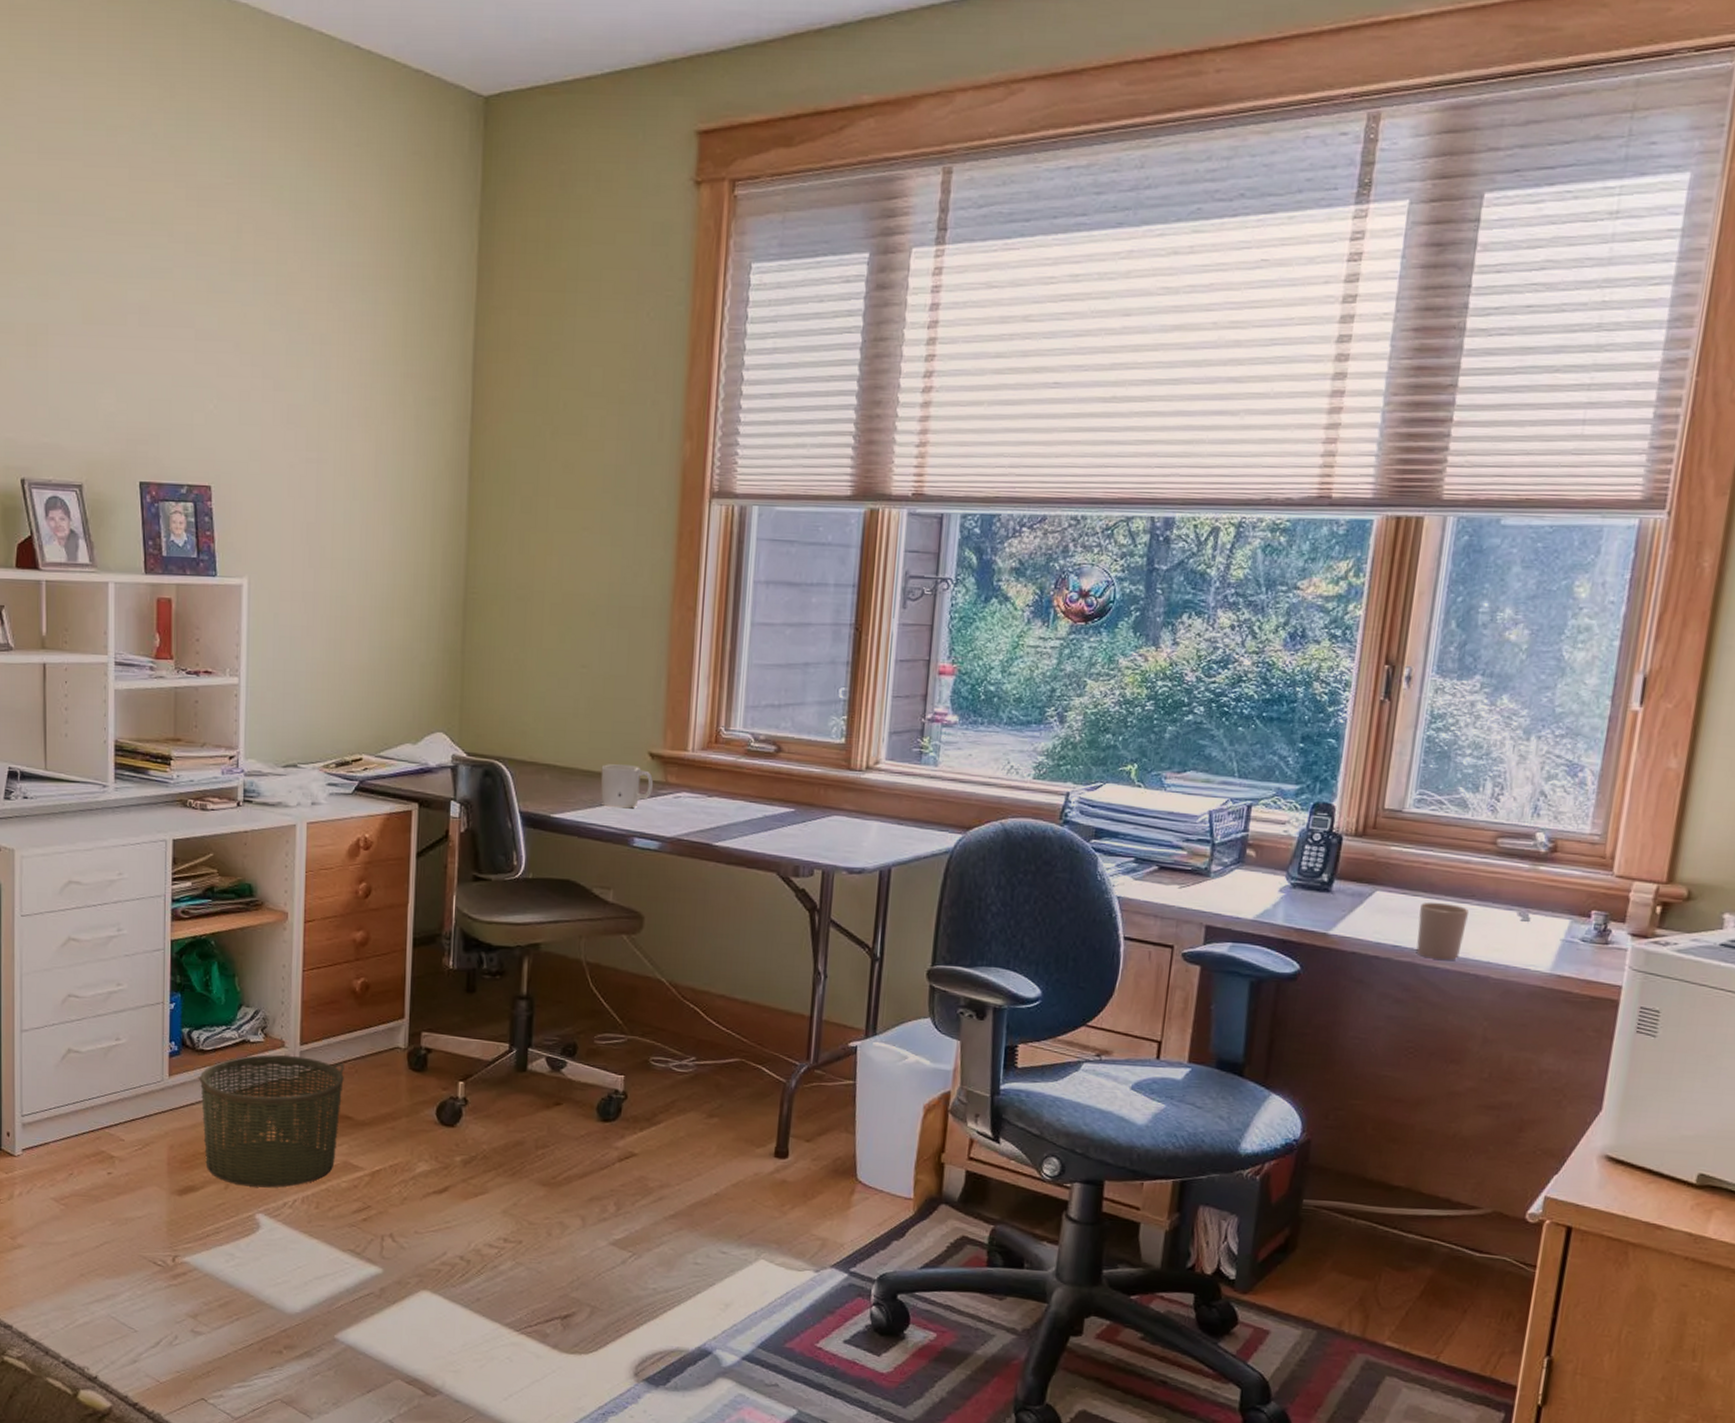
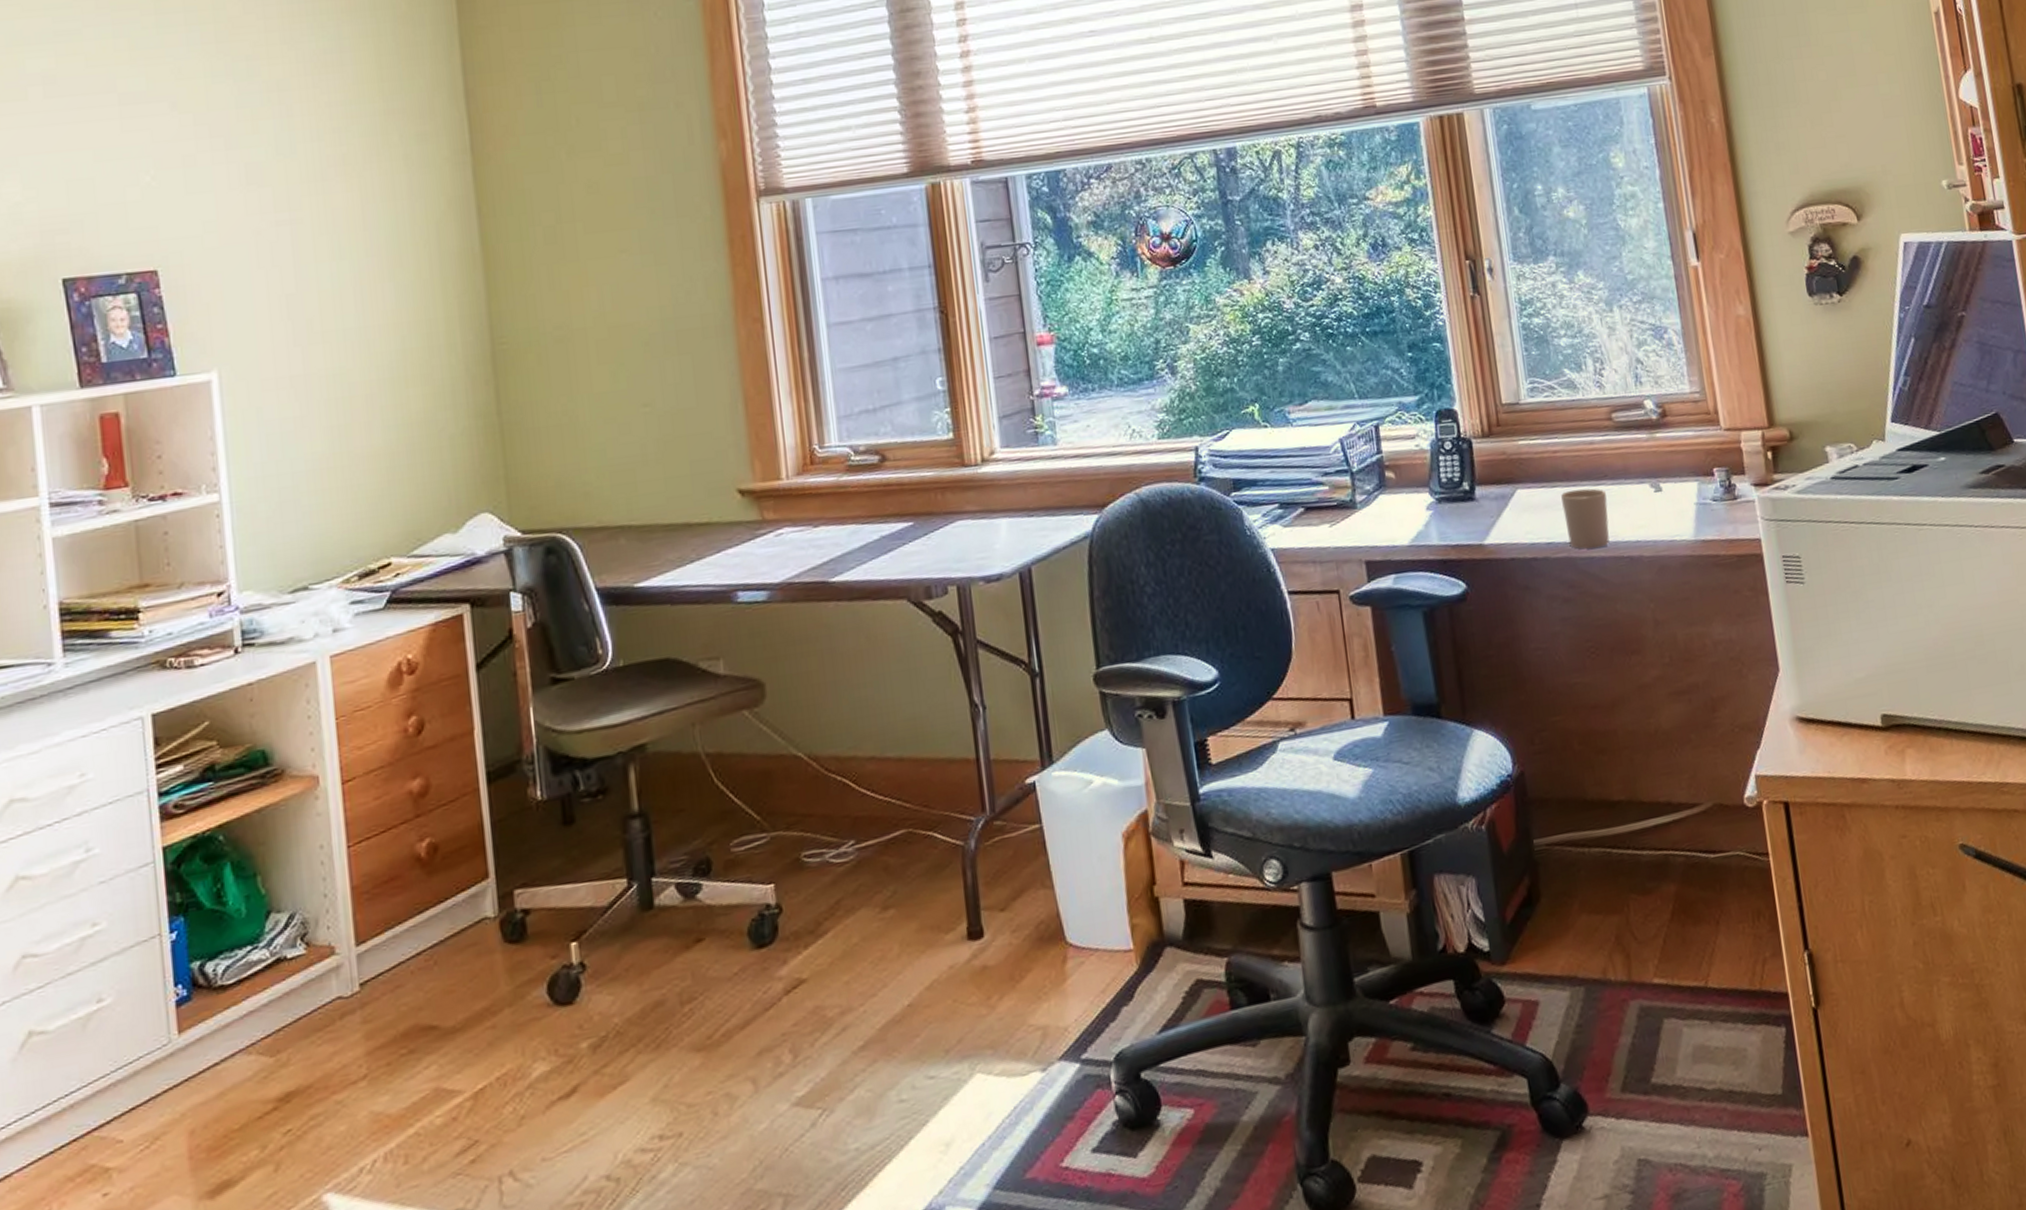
basket: present [198,1055,344,1188] -> none [219,956,423,1162]
mug: present [600,764,654,809] -> none [685,507,750,563]

